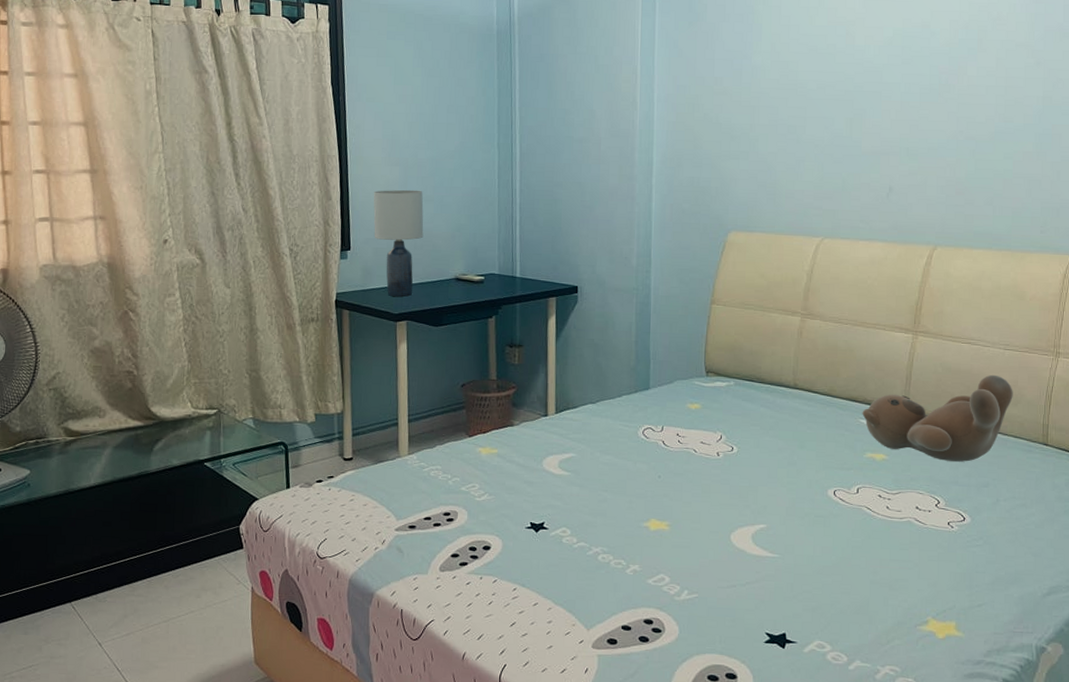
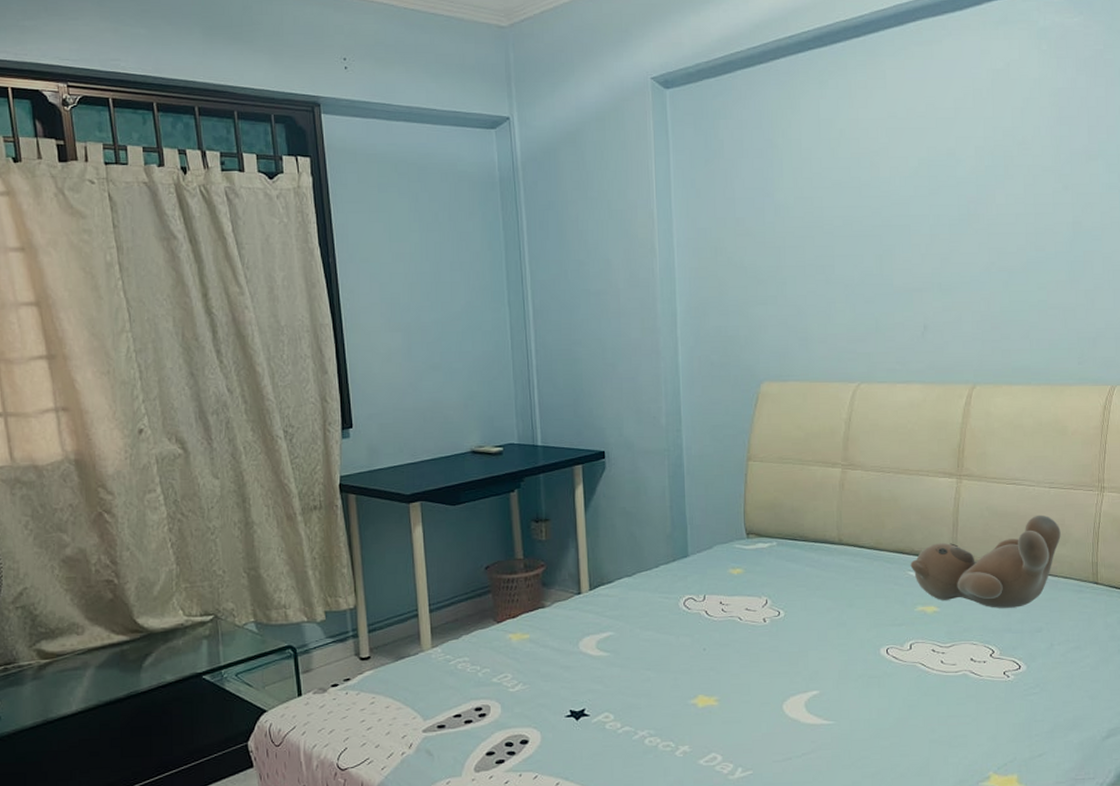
lamp: present [373,189,424,297] -> none [374,357,433,475]

